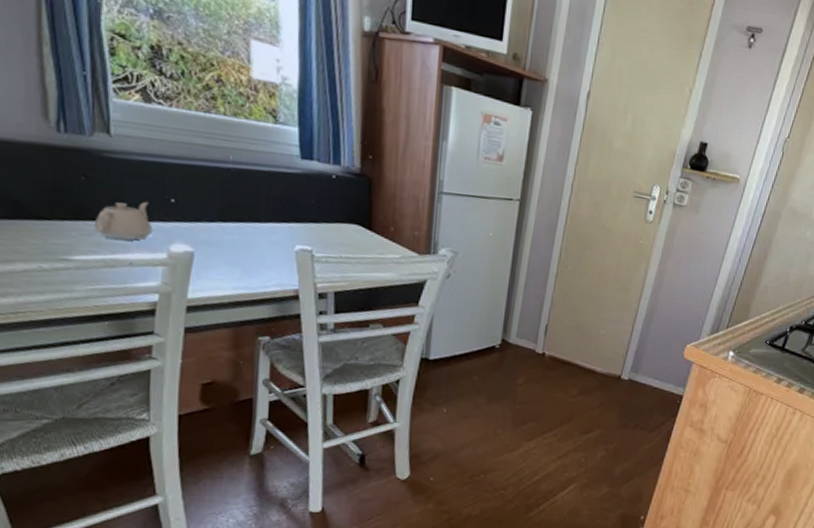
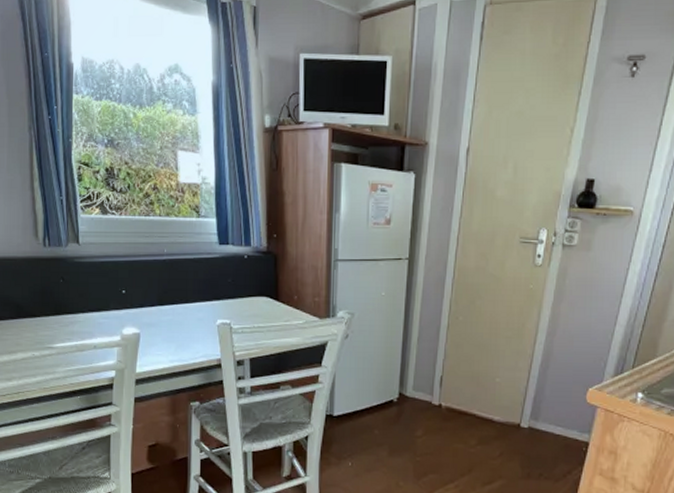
teapot: present [93,201,153,242] -> none [69,294,110,329]

